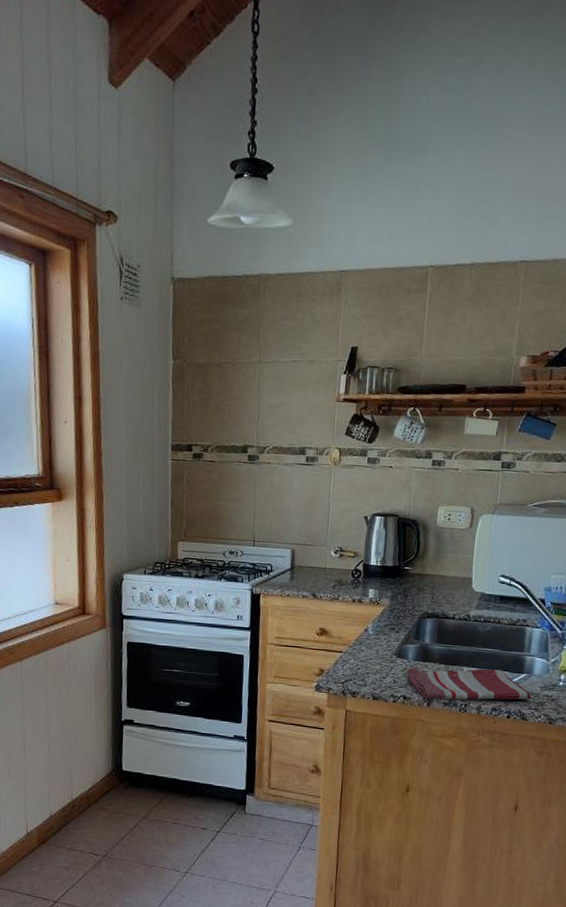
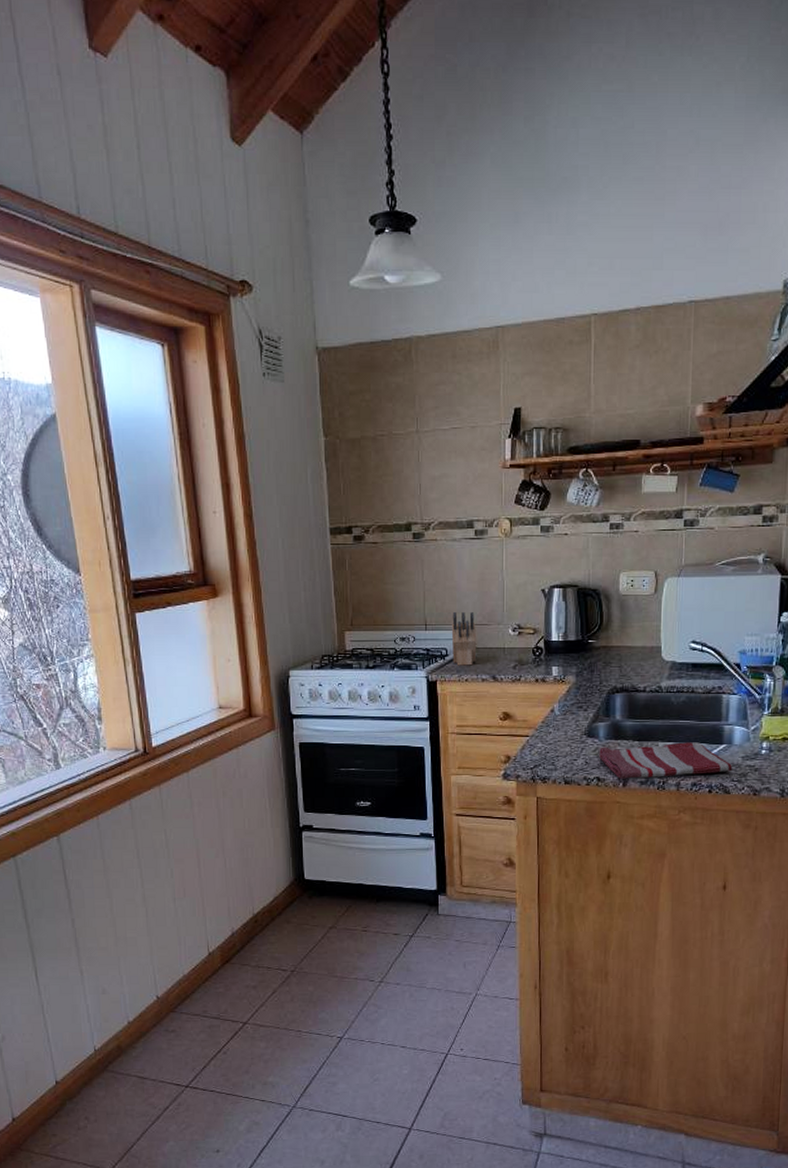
knife block: none [276,530,301,582] -> present [451,611,477,666]

